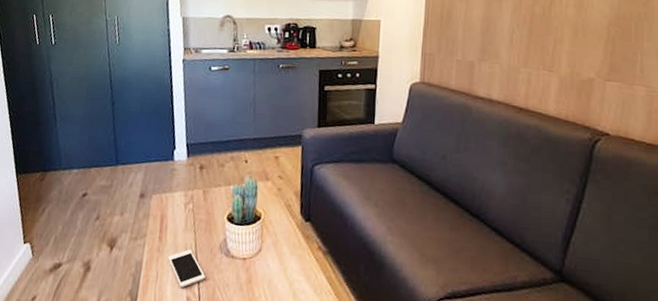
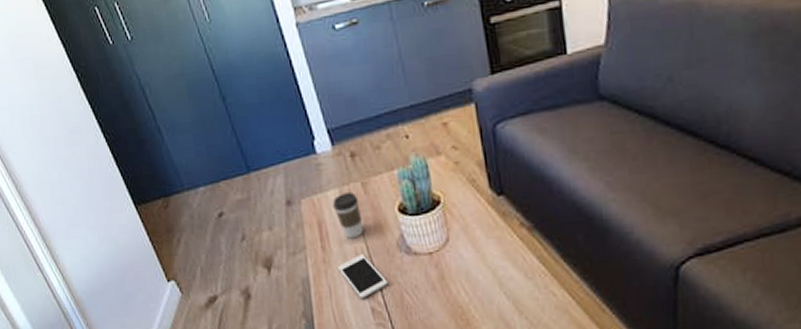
coffee cup: none [176,196,198,235] -> present [332,192,364,239]

